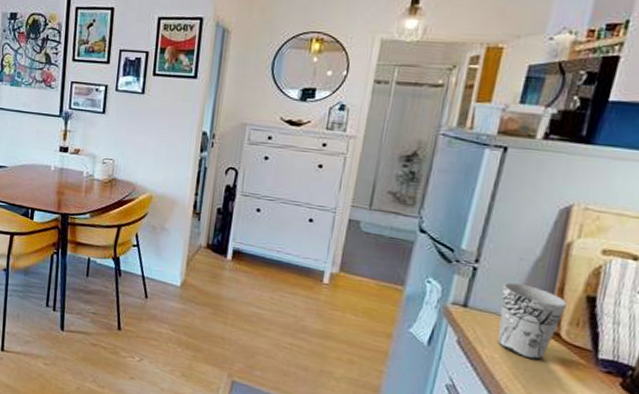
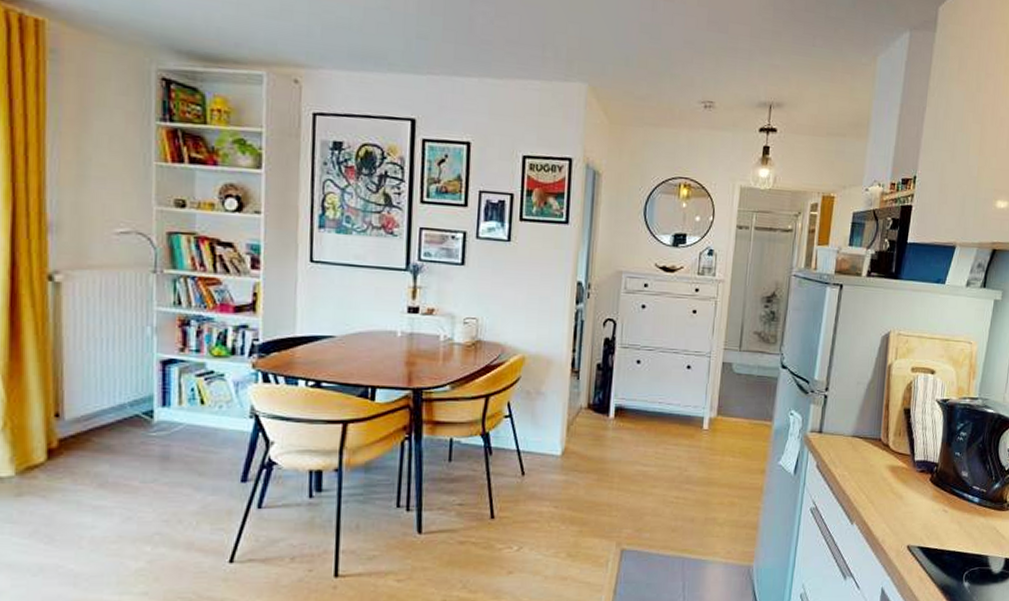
cup: present [498,282,567,360] -> none [846,405,892,471]

